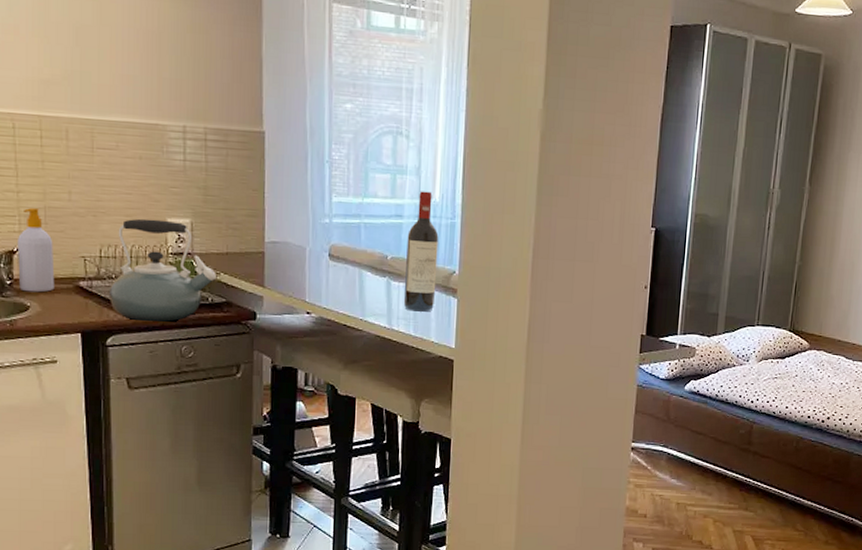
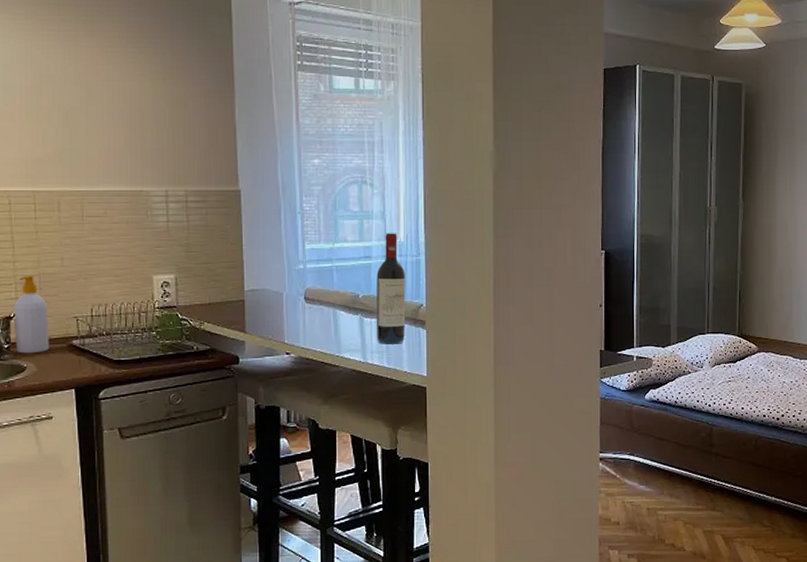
kettle: present [108,218,217,323] -> none [100,277,201,374]

